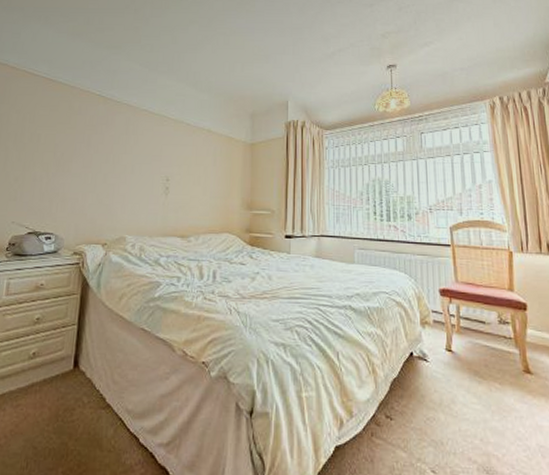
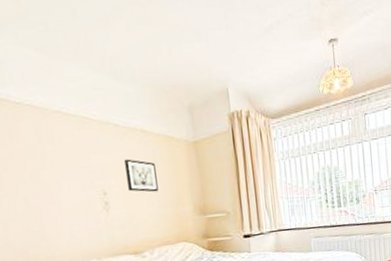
wall art: none [187,152,214,184] -> present [124,159,159,192]

